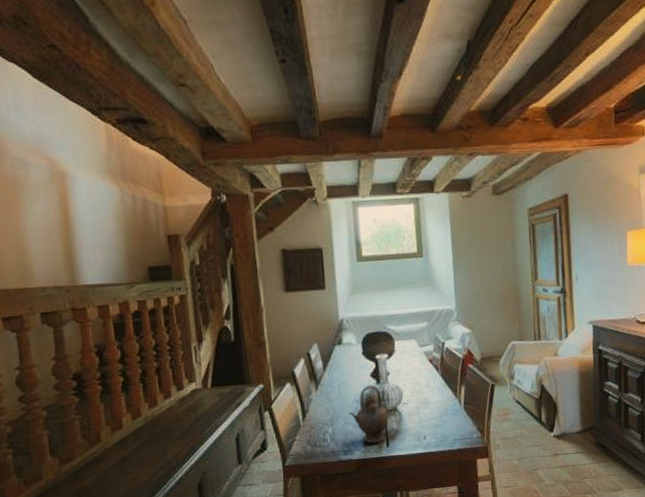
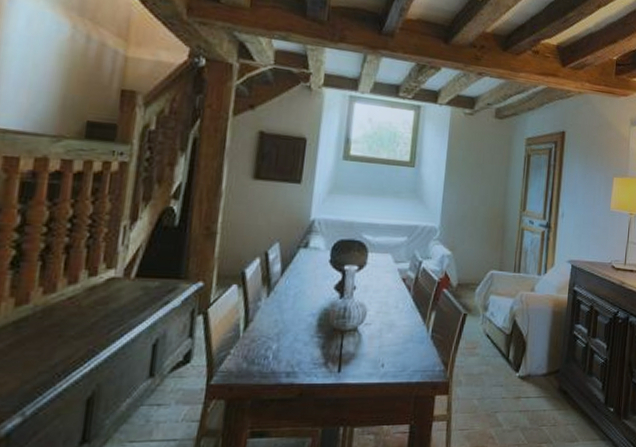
teapot: present [348,385,389,444] -> none [300,299,347,367]

